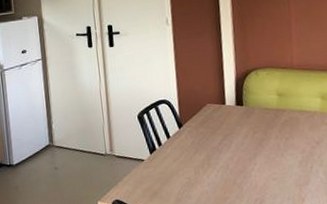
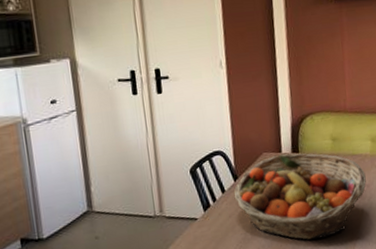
fruit basket: none [178,106,316,191] -> present [234,153,366,240]

